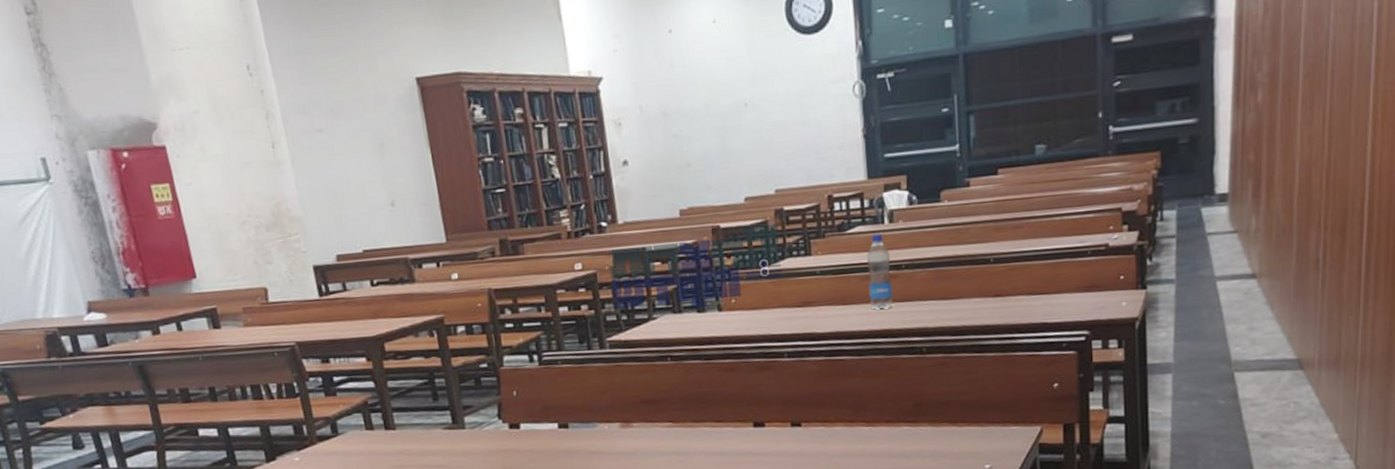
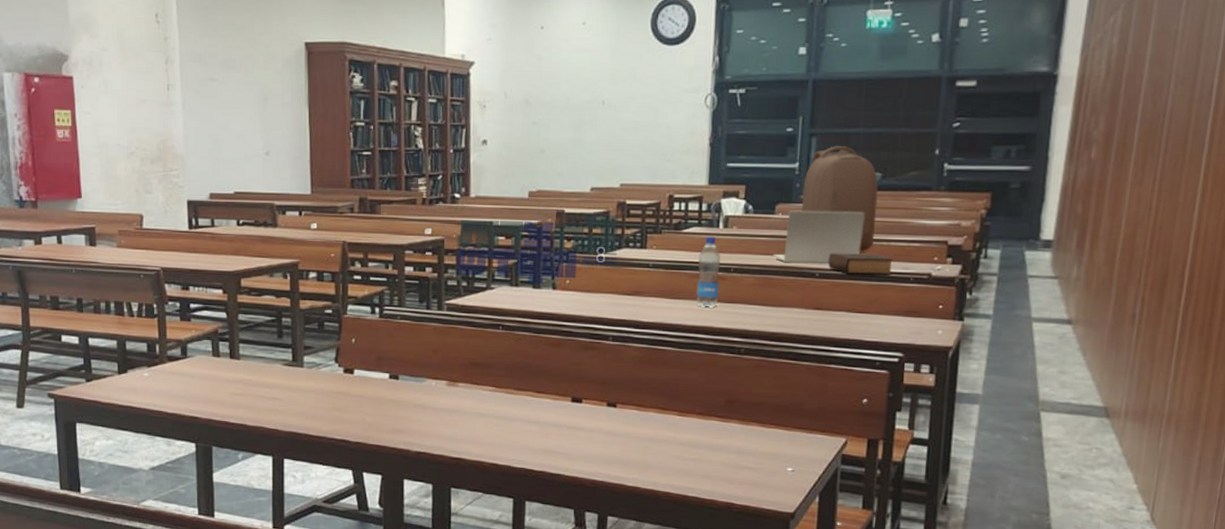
laptop: none [944,188,1034,252] -> present [773,210,865,263]
backpack: none [966,120,1046,230] -> present [801,146,879,251]
book: none [1001,231,1068,256] -> present [828,253,893,275]

